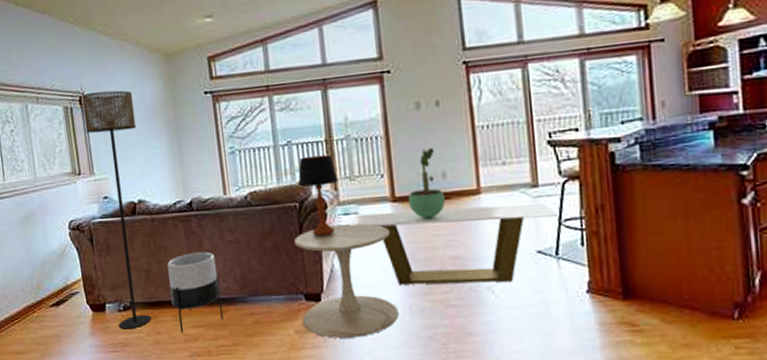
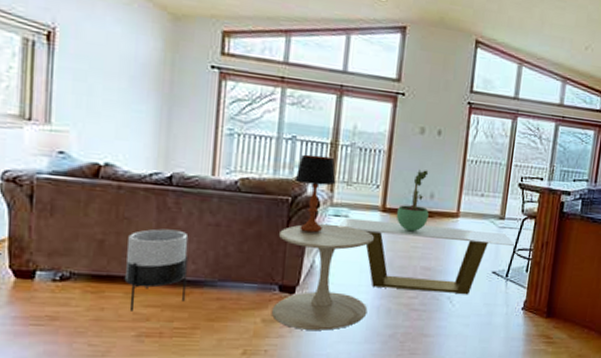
floor lamp: present [81,90,152,330] -> none [49,30,122,302]

